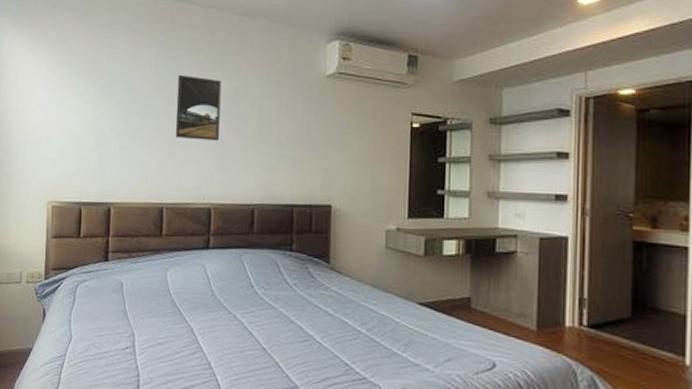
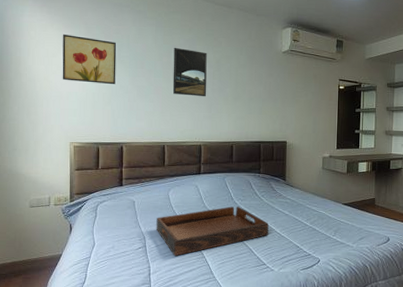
wall art: none [42,62,107,126] -> present [62,34,117,85]
serving tray: none [148,297,304,364] -> present [156,206,269,257]

